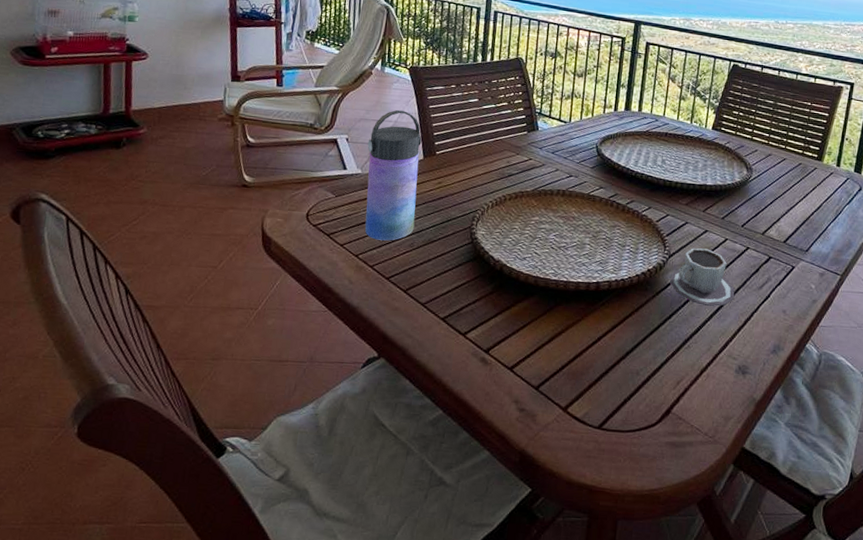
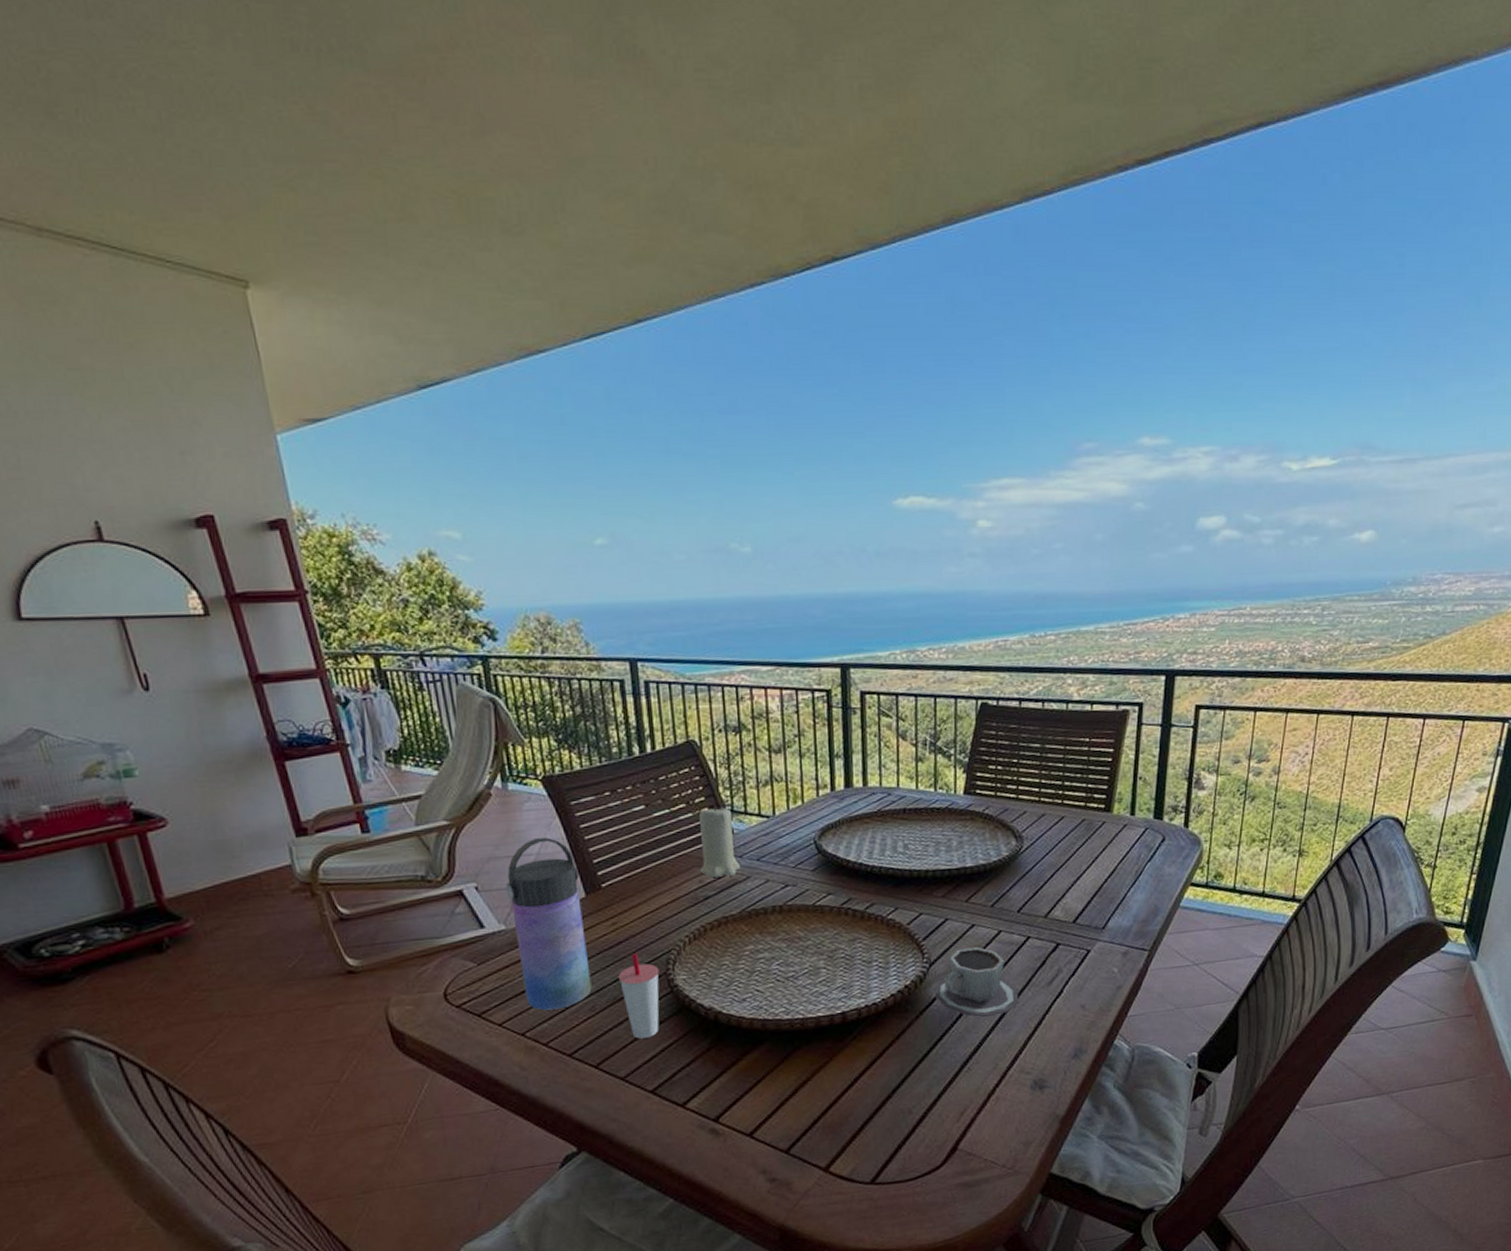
cup: none [435,208,466,275] -> present [618,953,660,1039]
candle: none [509,106,539,162] -> present [698,804,741,878]

